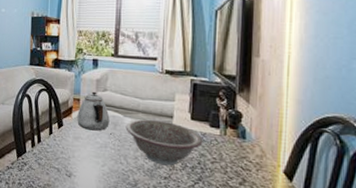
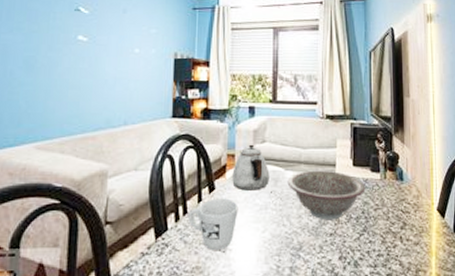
mug: none [42,133,82,175] -> present [188,198,239,250]

